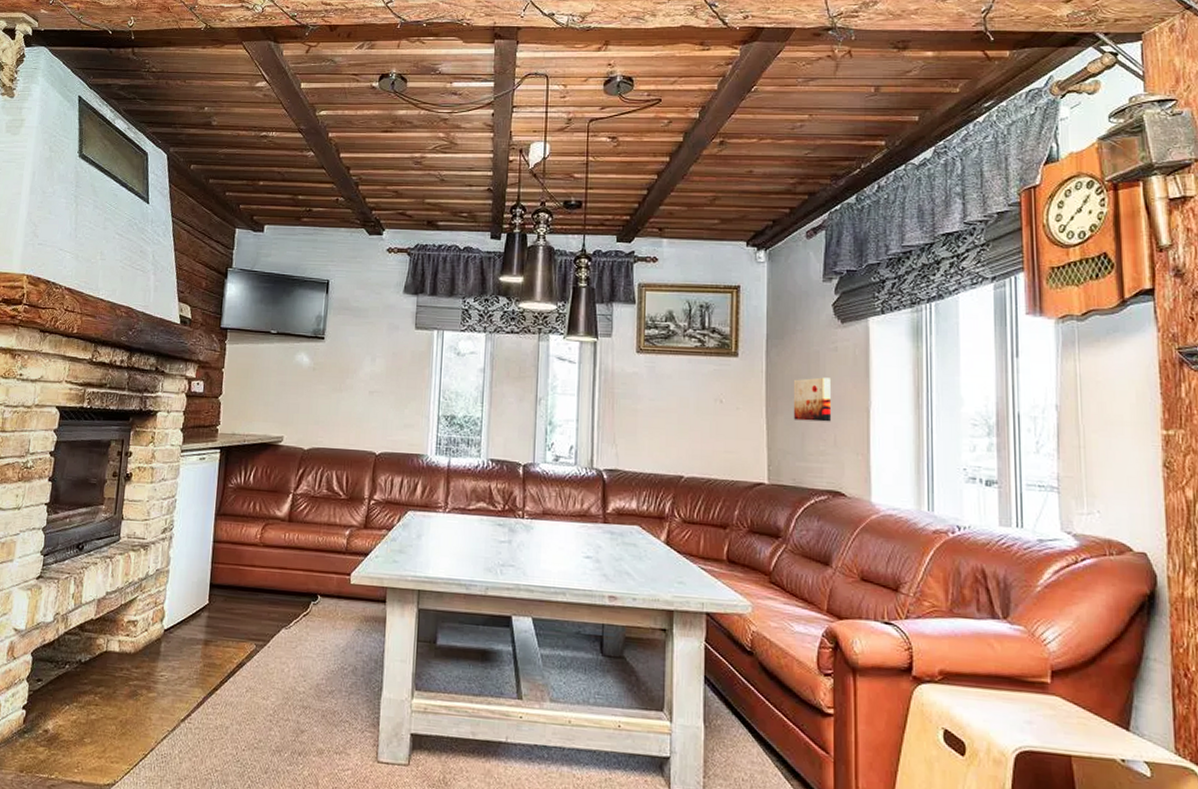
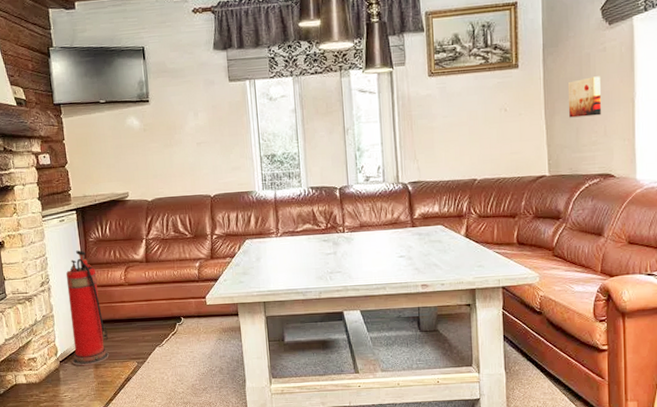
fire extinguisher: none [178,496,229,641] -> present [66,250,109,366]

